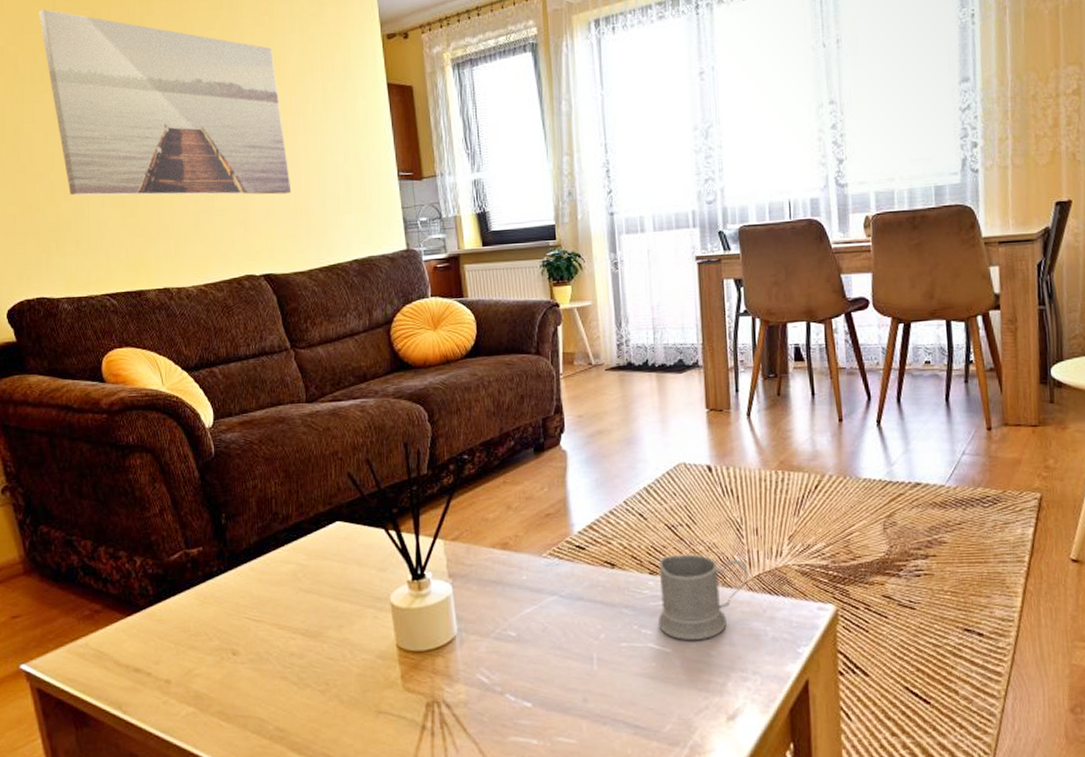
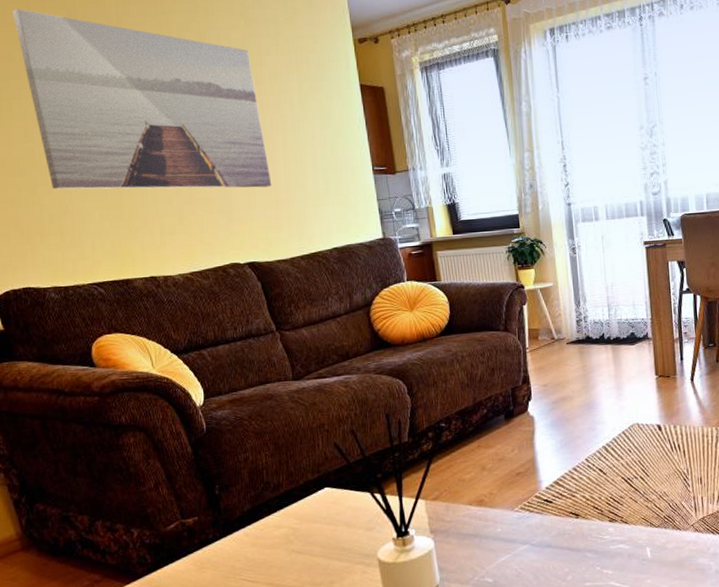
mug: present [658,554,749,641] -> none [617,502,695,578]

